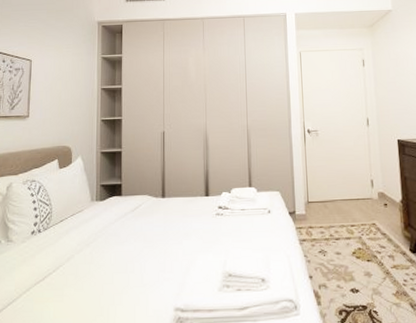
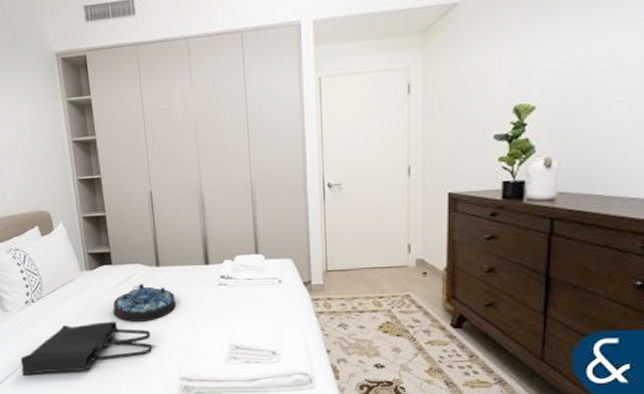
tote bag: none [13,250,151,312] -> present [20,321,152,376]
serving tray: none [117,214,178,251] -> present [113,284,177,322]

